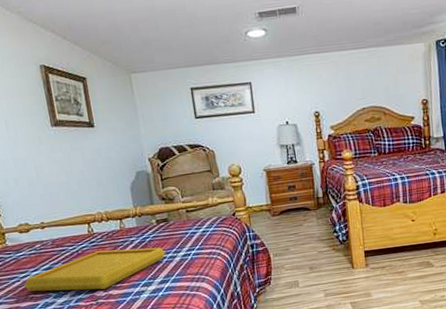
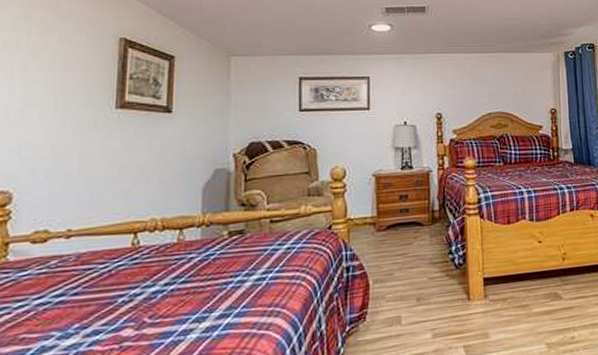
serving tray: present [24,247,166,292] -> none [16,267,233,330]

